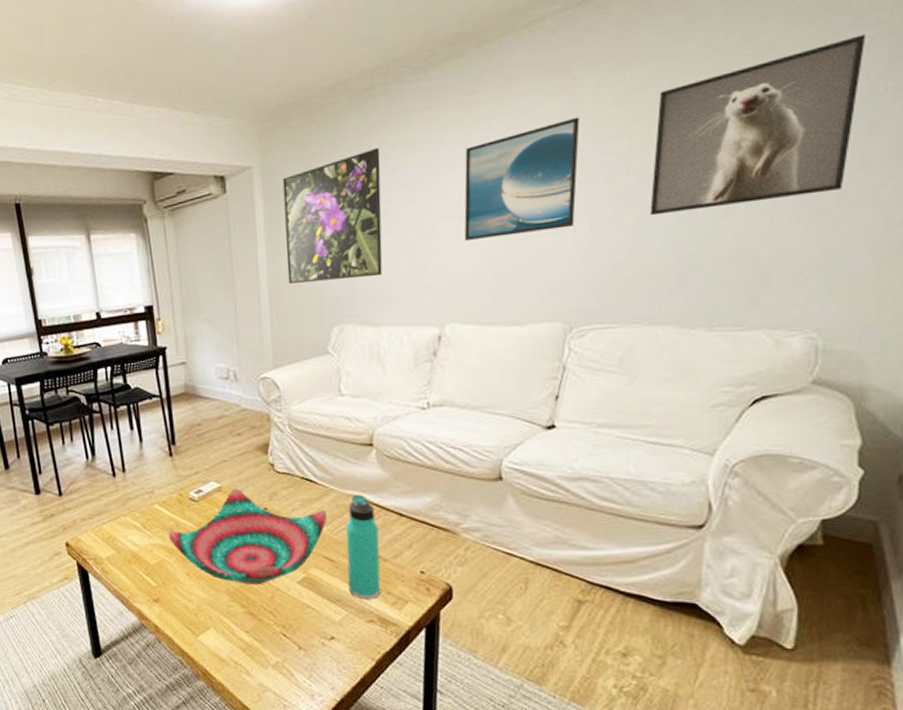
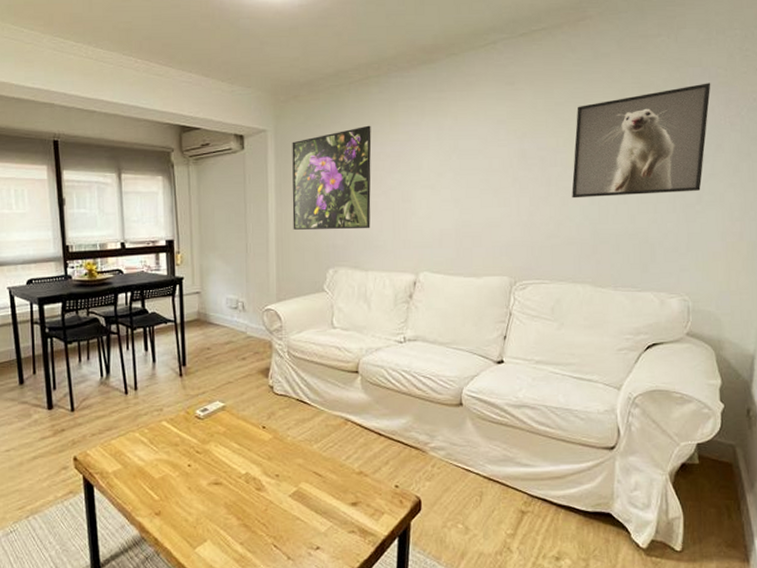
decorative bowl: present [168,489,327,585] -> none [173,408,317,498]
thermos bottle: present [346,494,381,600] -> none [333,415,362,512]
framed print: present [464,116,580,242] -> none [435,118,521,207]

